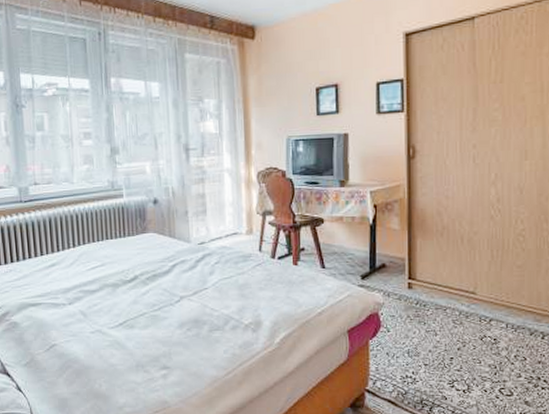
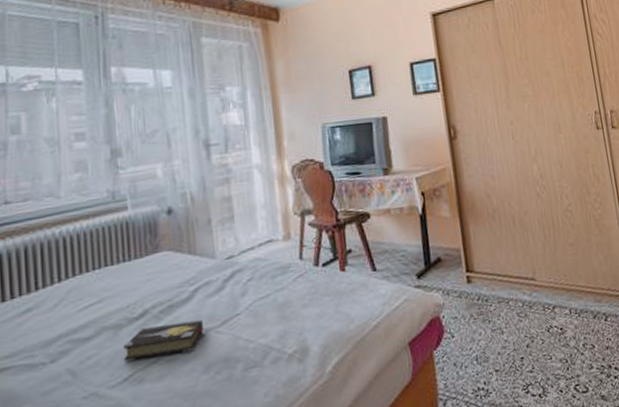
hardback book: none [119,289,179,312] -> present [123,320,203,363]

